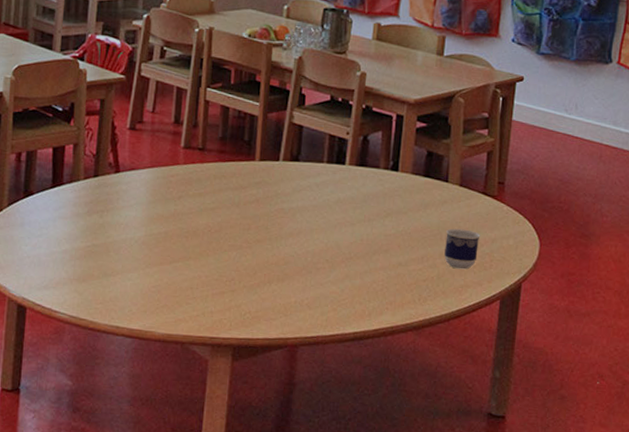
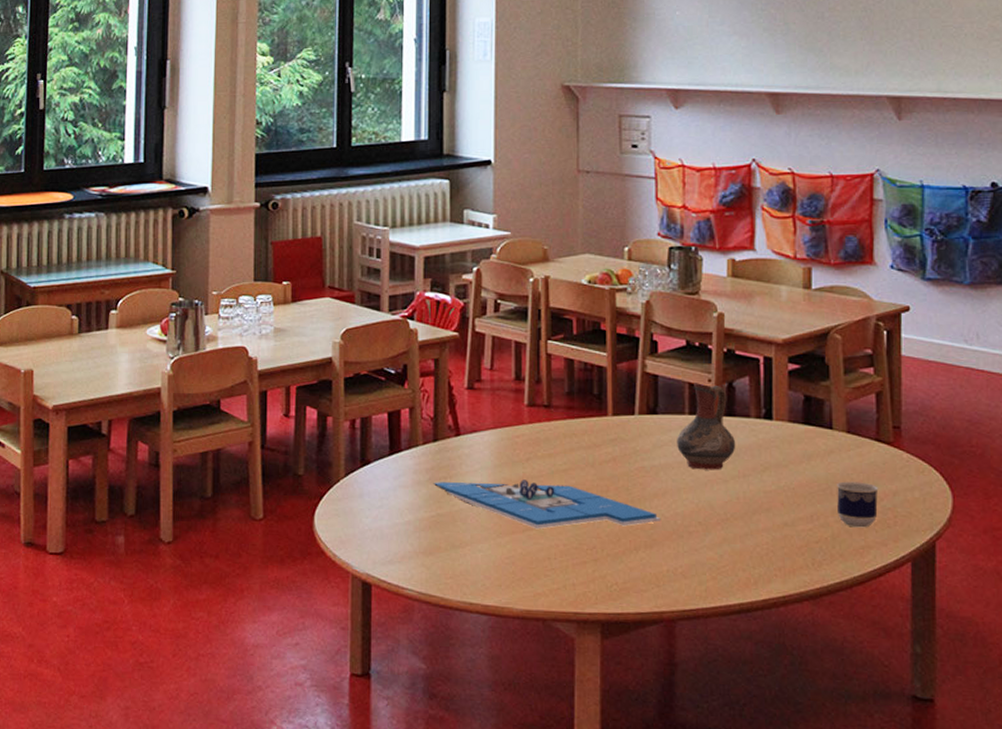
board game: none [91,215,293,262] -> present [433,480,660,530]
pitcher: none [313,135,365,214] -> present [676,383,736,470]

